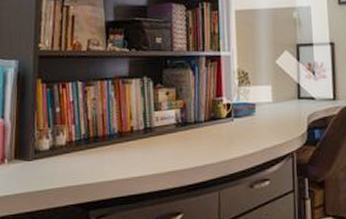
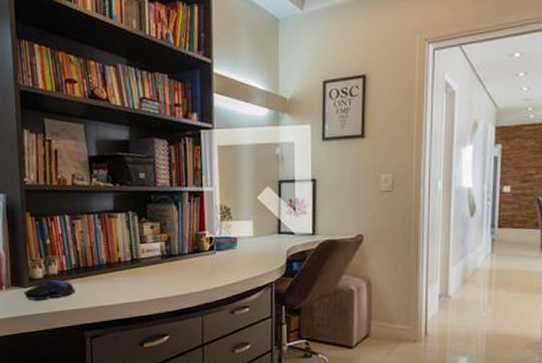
computer mouse: none [27,152,83,175] -> present [24,280,75,300]

